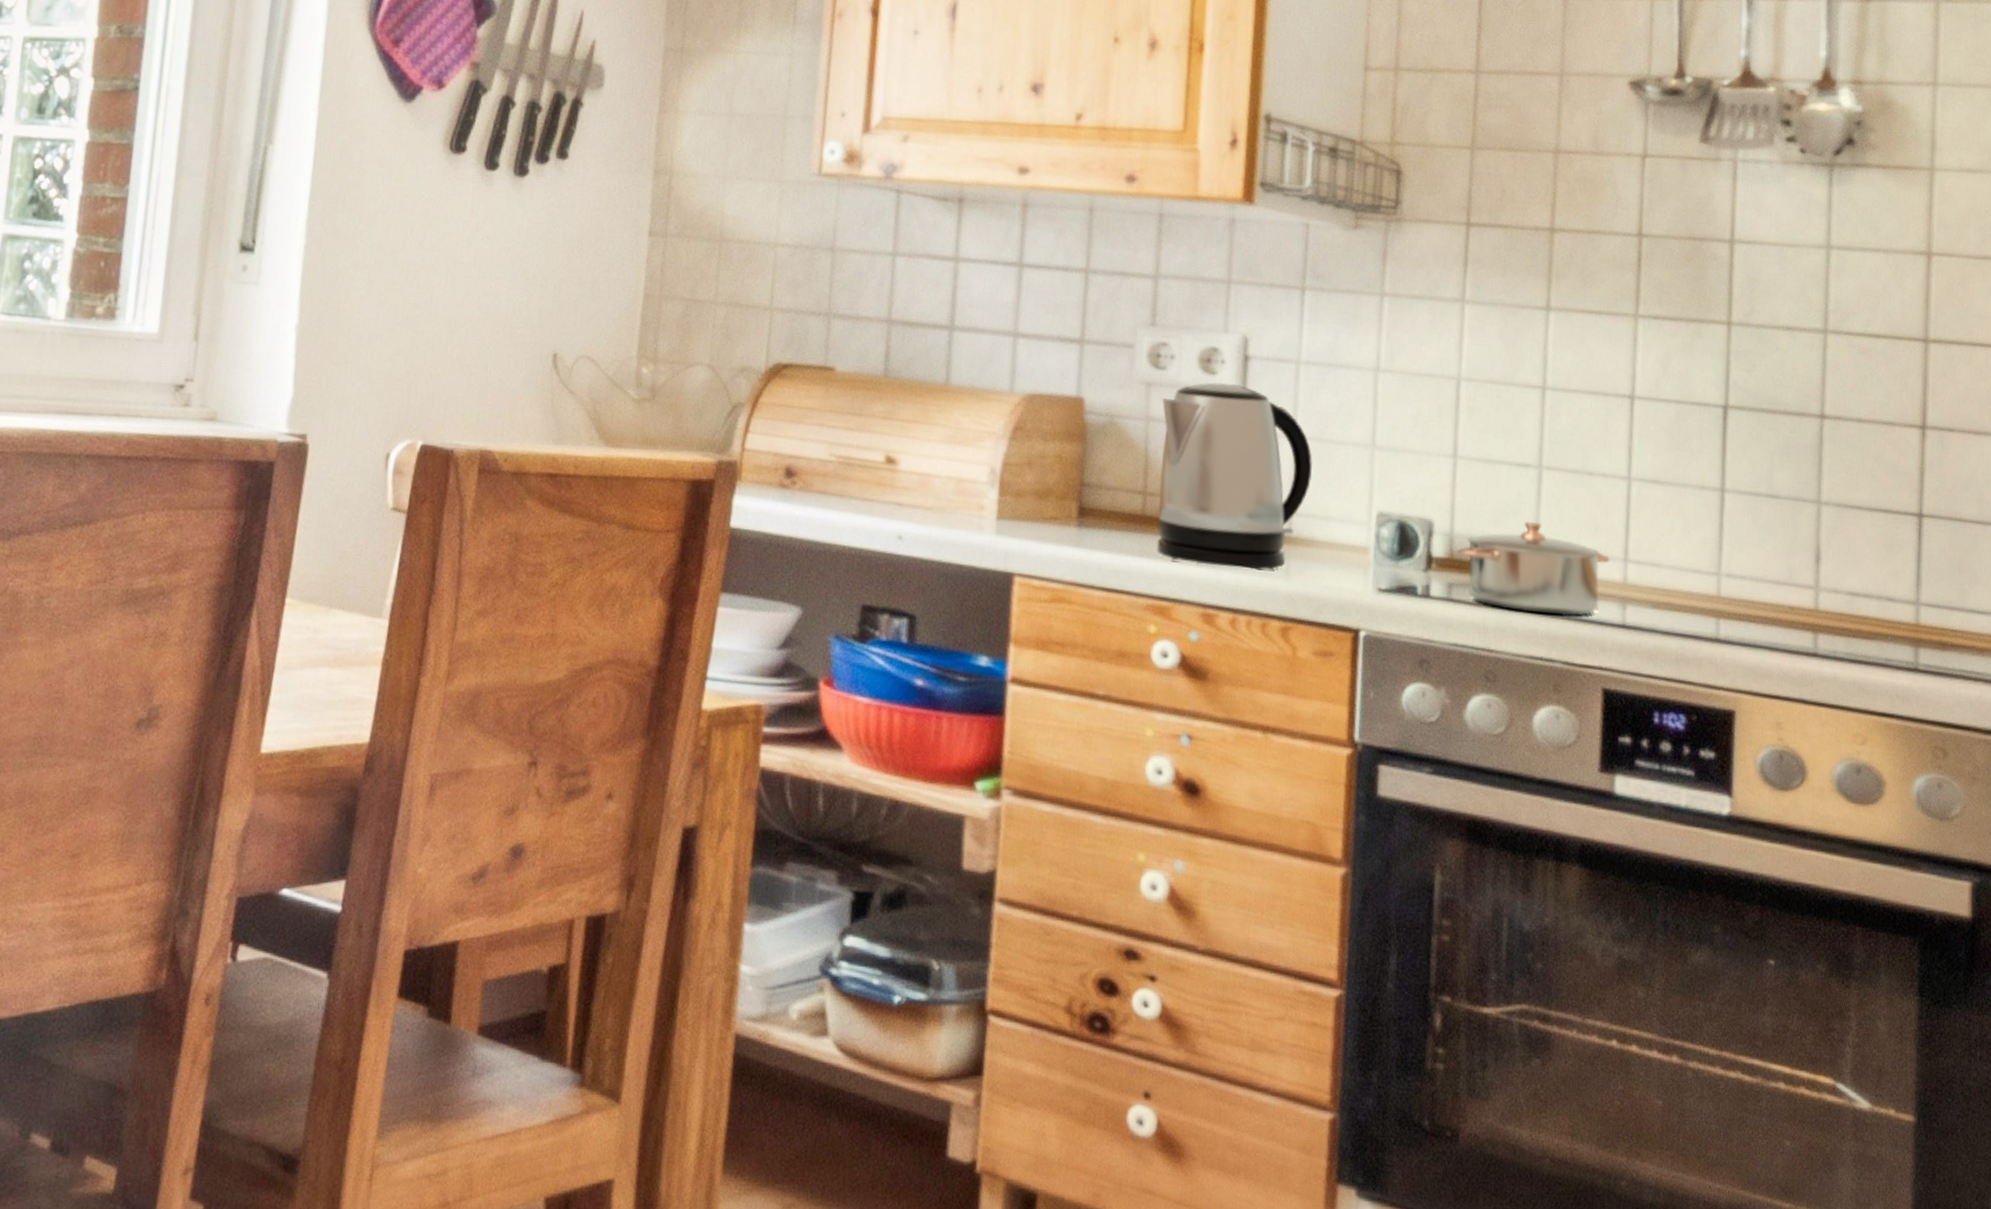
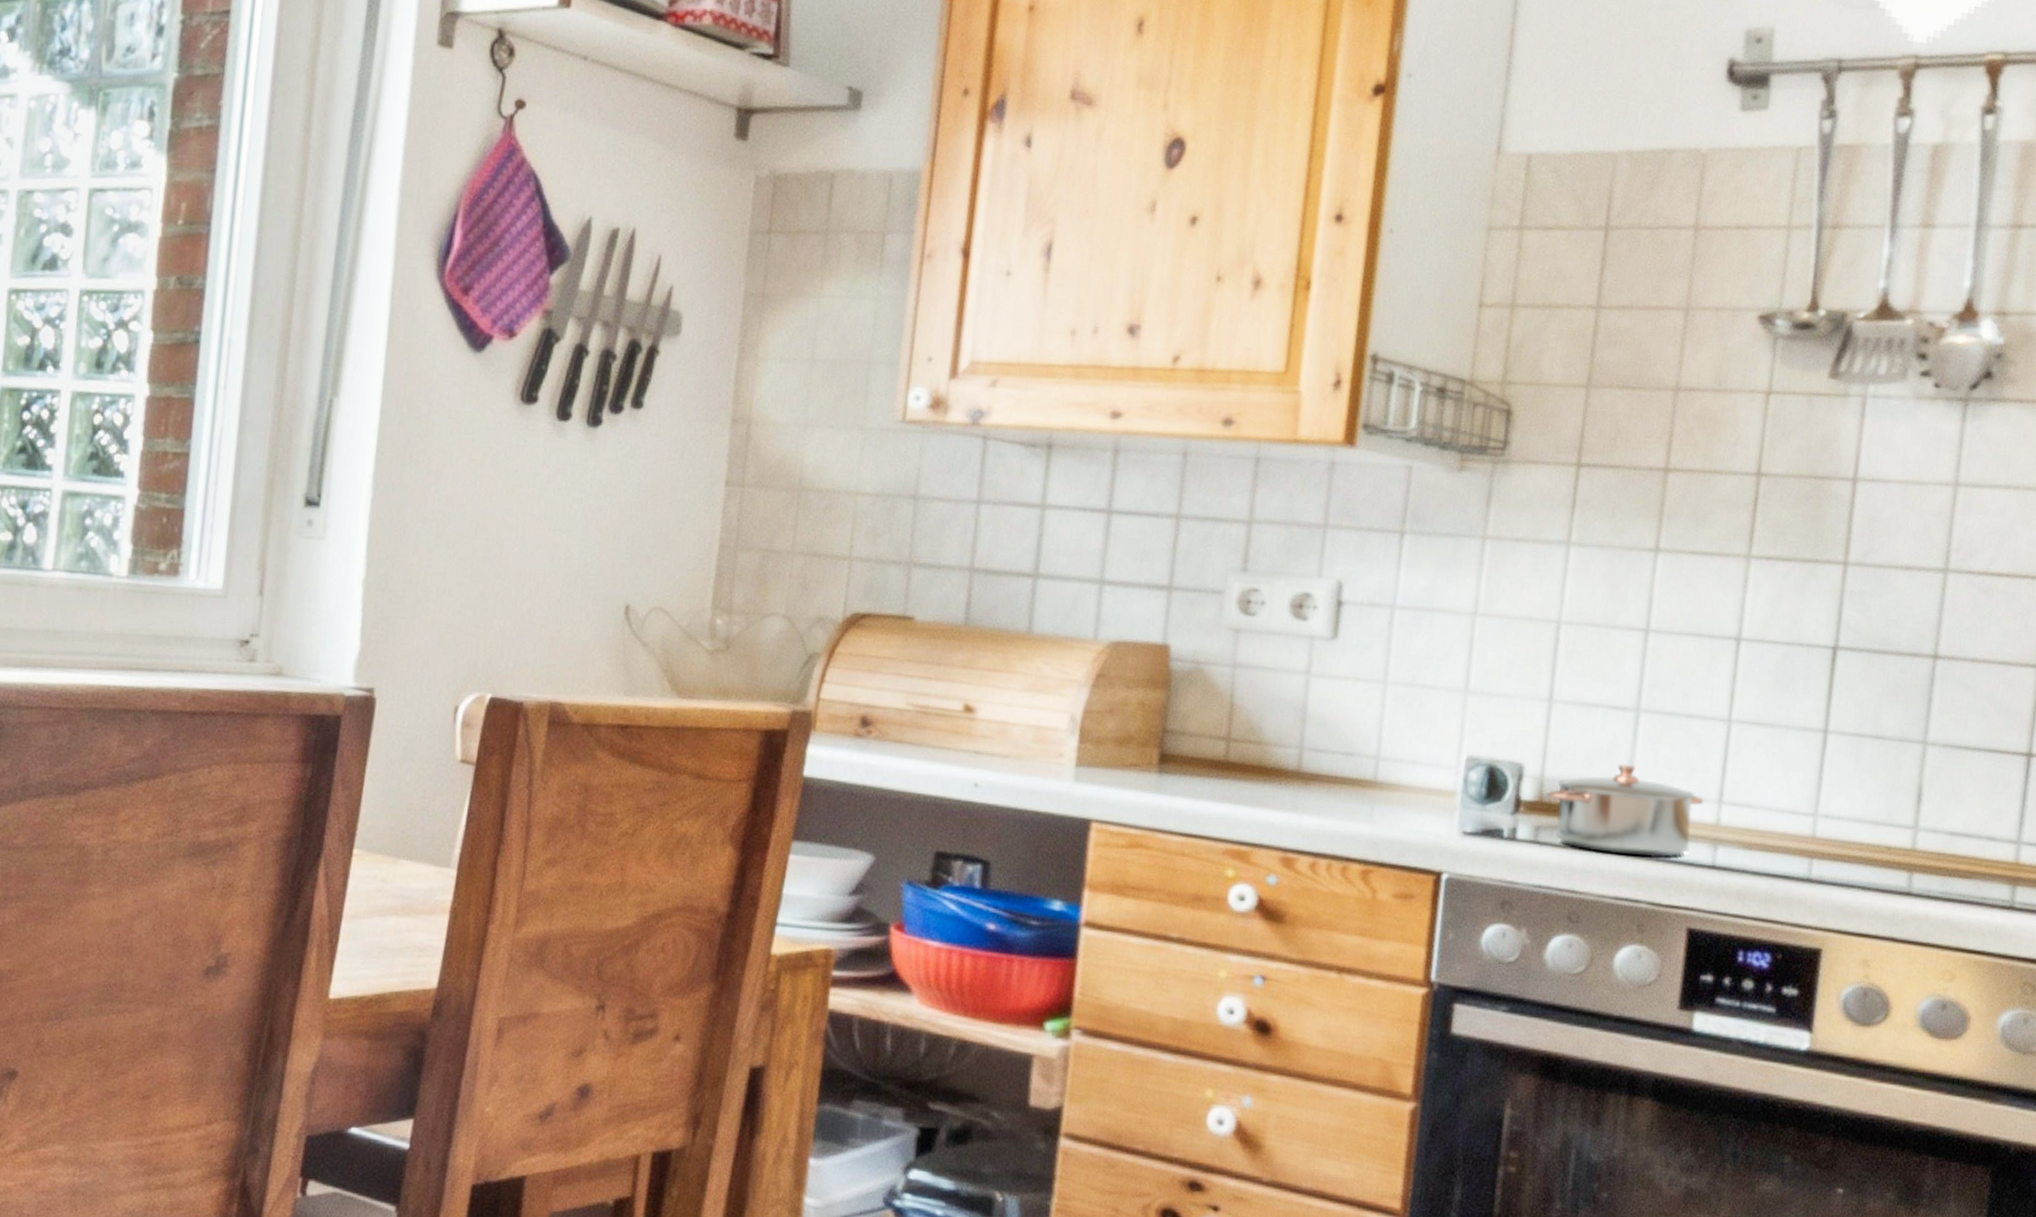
kettle: present [1156,382,1313,570] -> none [1238,628,1403,814]

